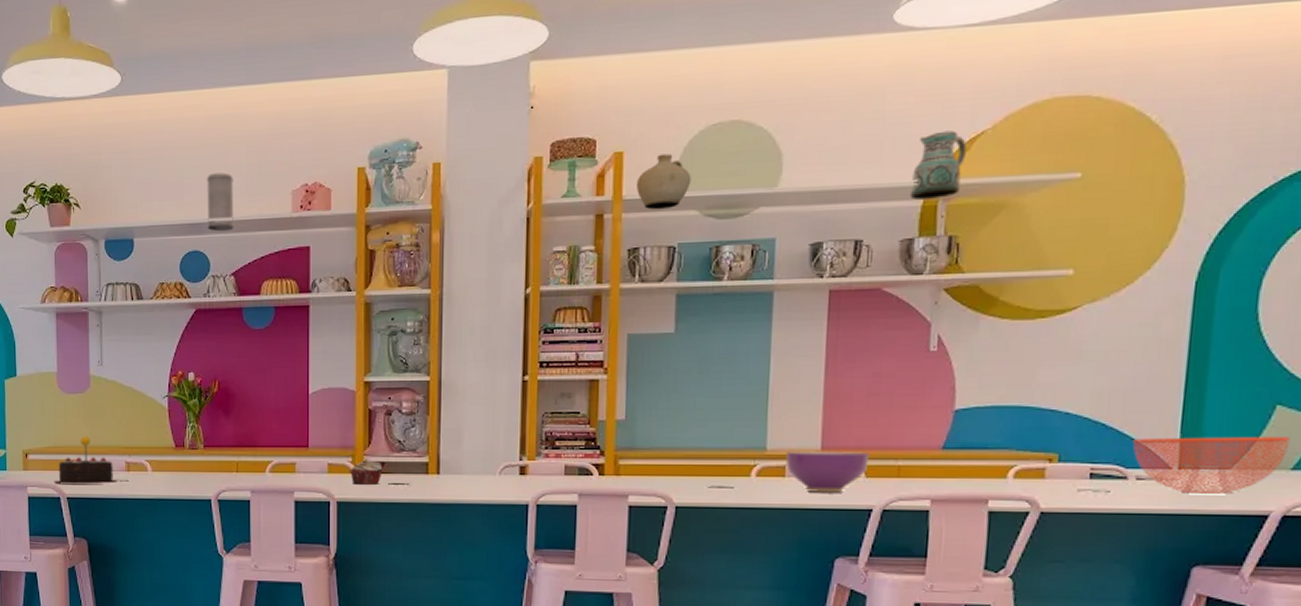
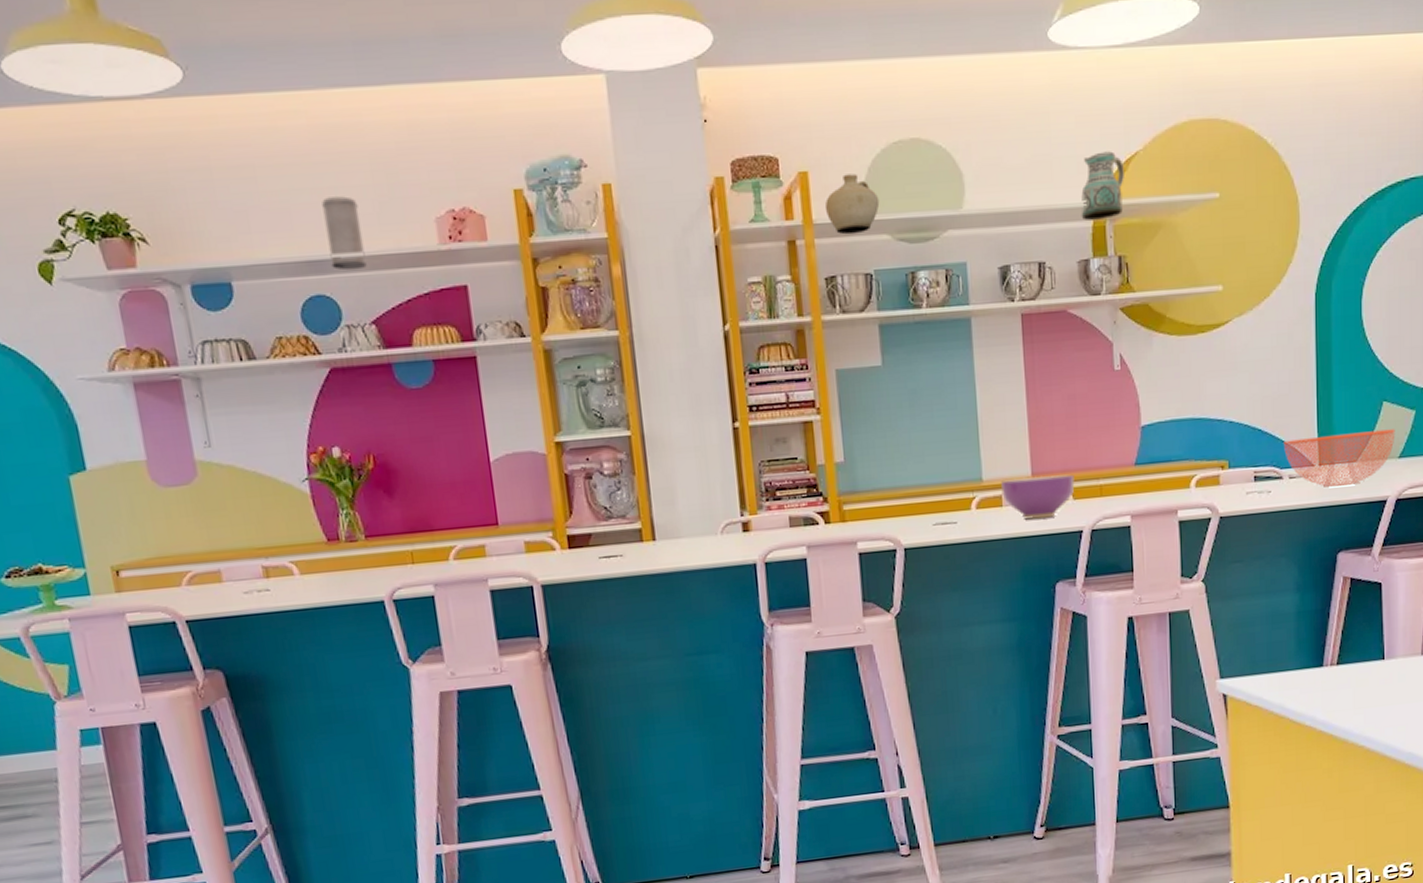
cake: present [55,436,118,485] -> none [165,539,256,605]
cupcake: present [350,458,383,486] -> none [552,531,591,564]

